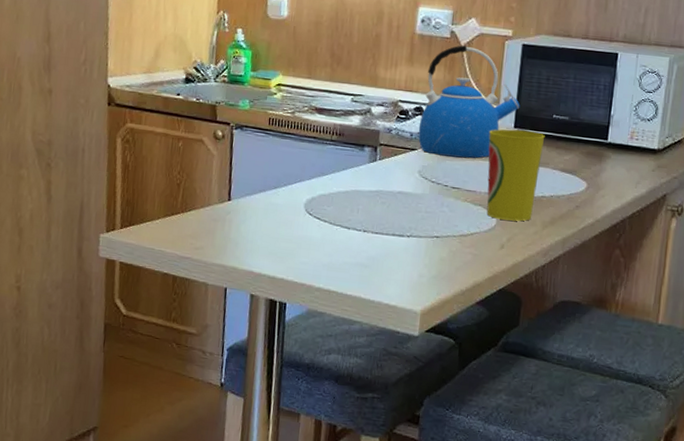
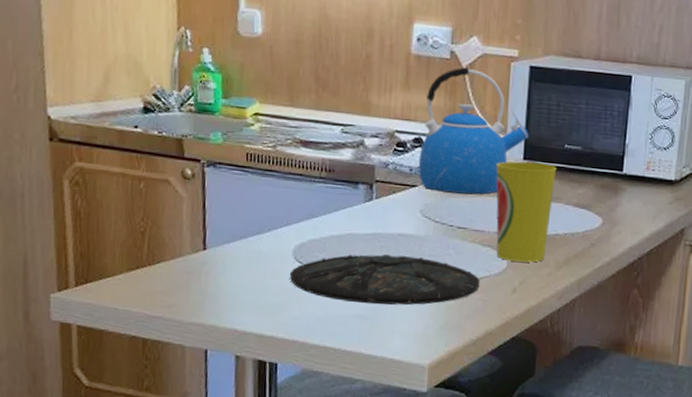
plate: none [300,209,471,256] -> present [289,254,480,306]

